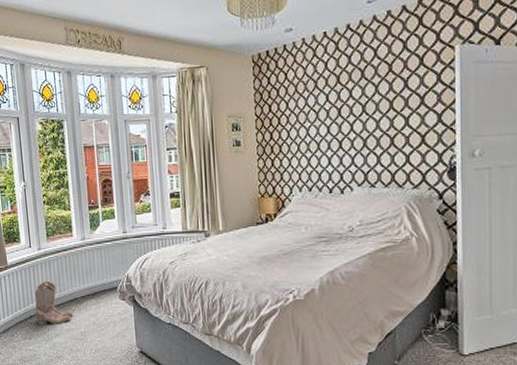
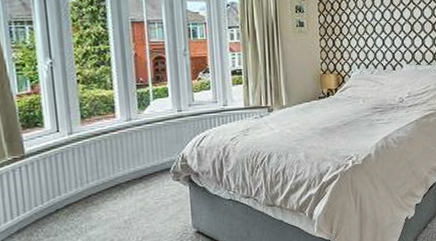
boots: present [34,280,74,325] -> none [62,167,115,219]

